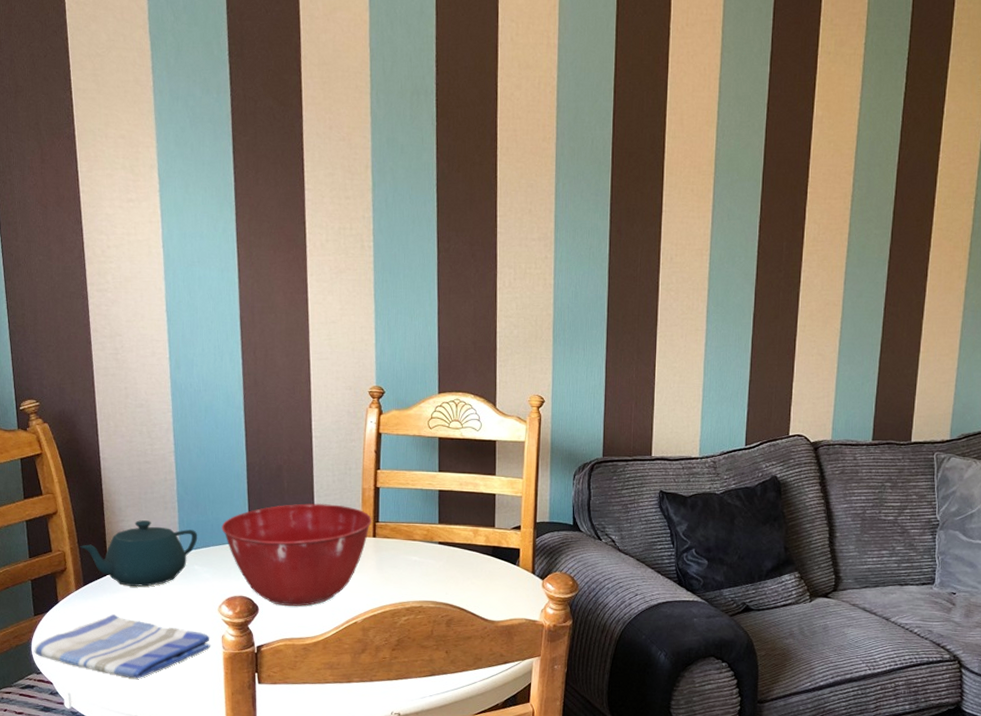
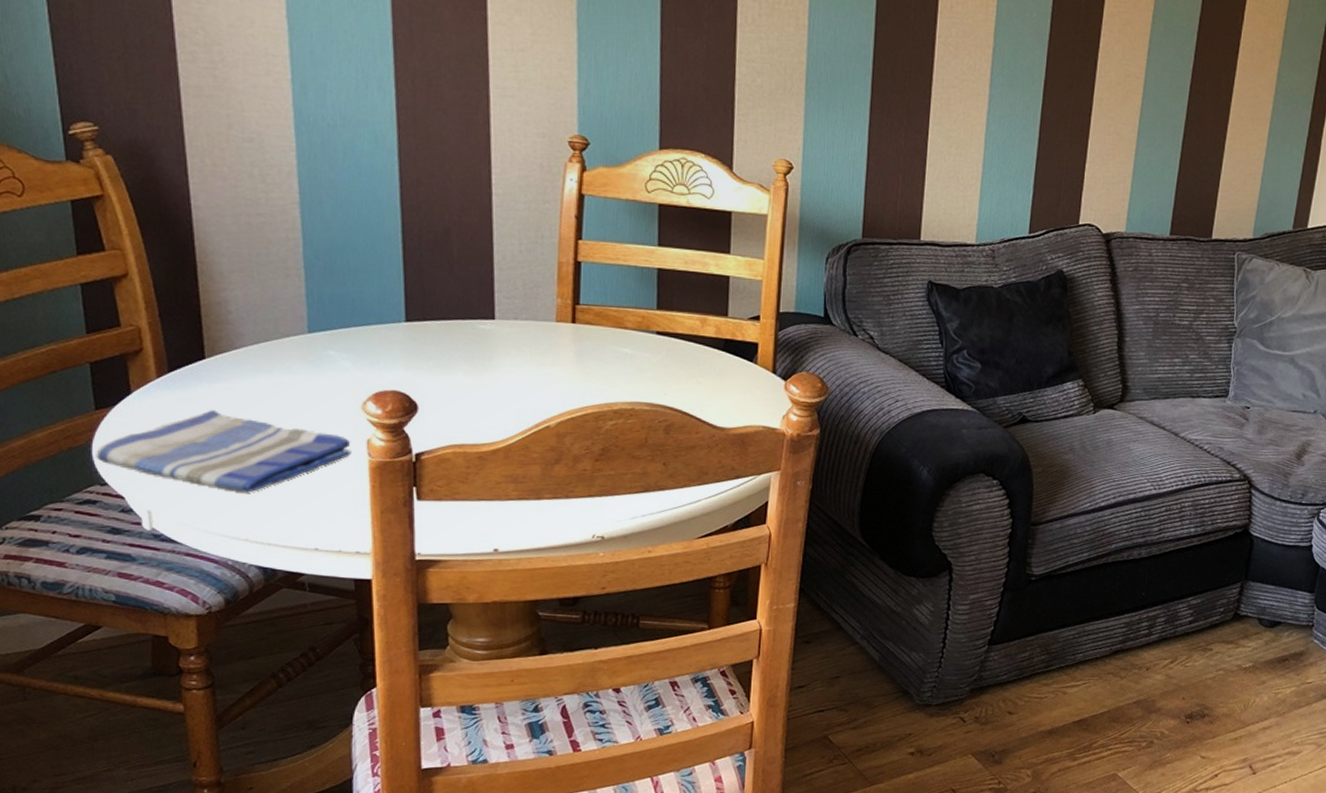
teapot: present [80,520,198,587] -> none [162,289,334,376]
mixing bowl: present [222,503,372,606] -> none [367,277,570,405]

